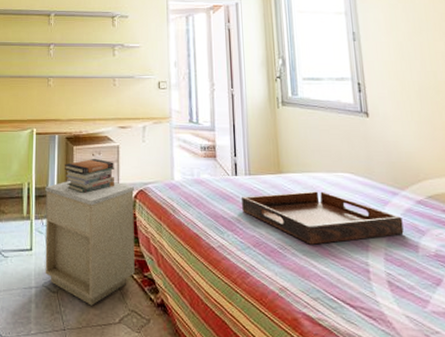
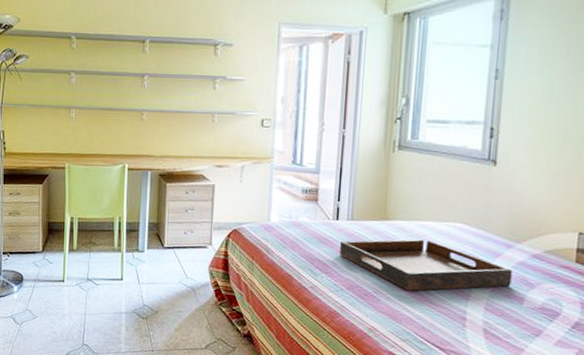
nightstand: present [45,181,135,306] -> none [135,217,229,332]
book stack: present [65,158,114,194] -> none [157,196,208,231]

